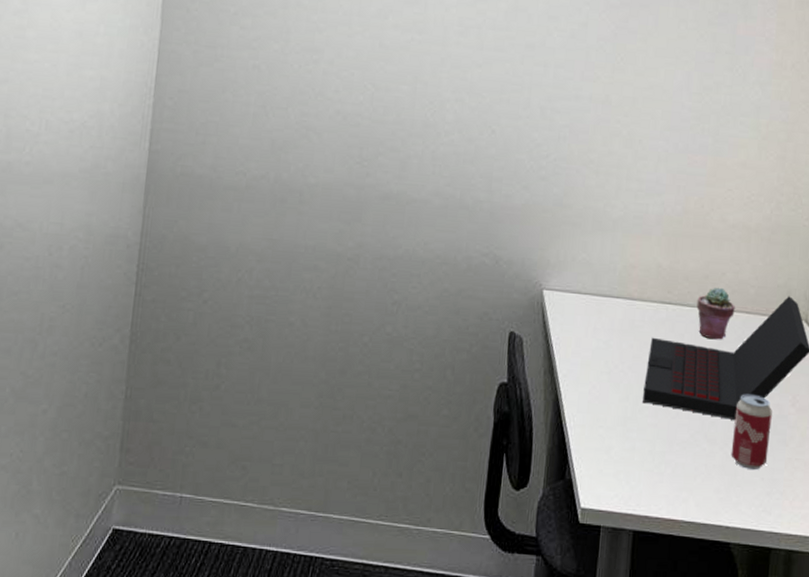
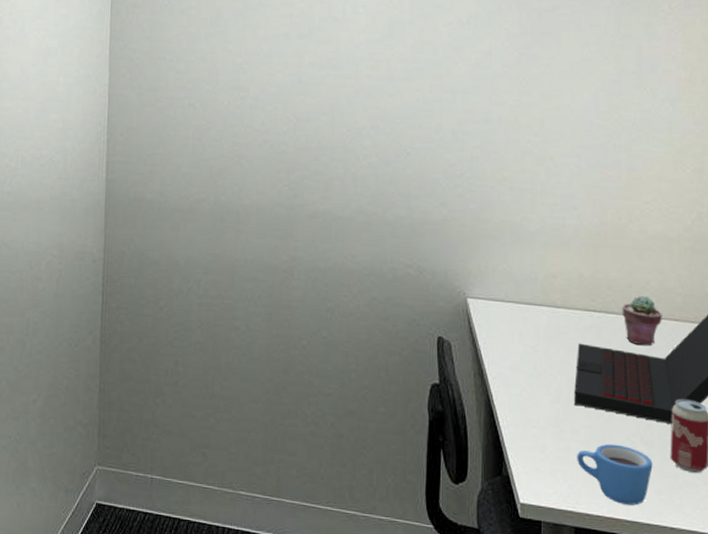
mug: none [641,442,714,506] -> present [577,443,653,506]

